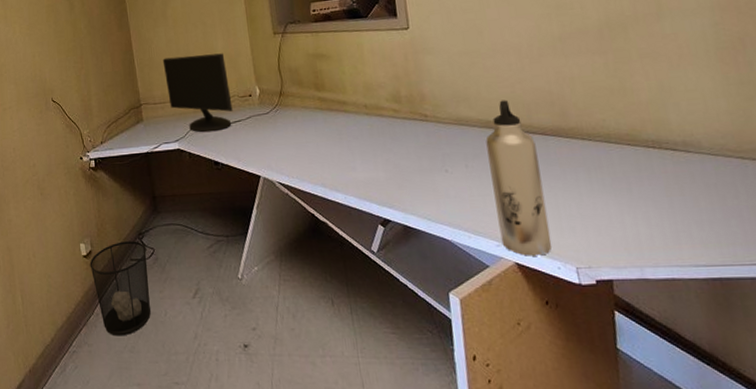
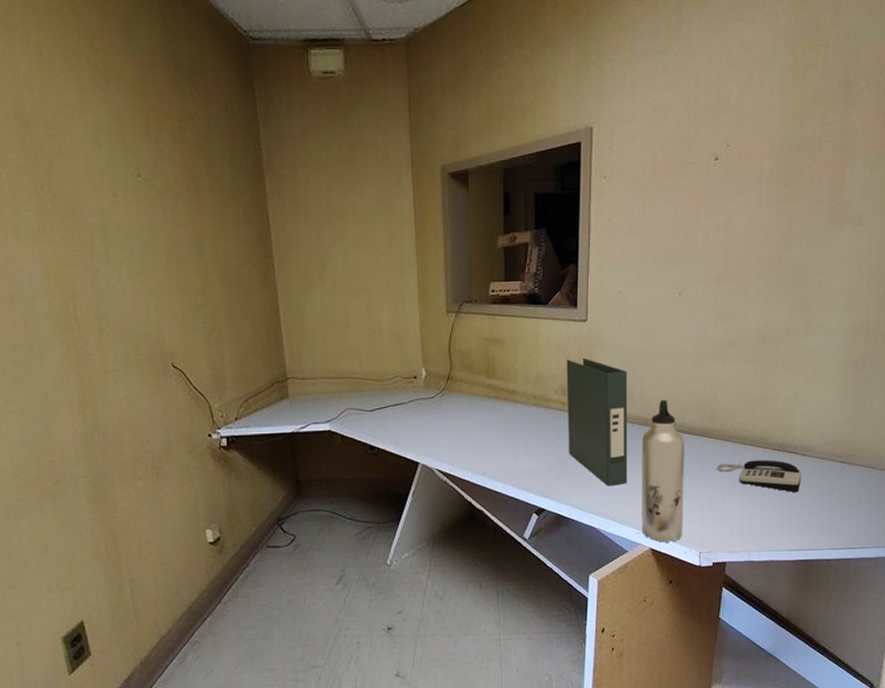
waste bin: present [89,241,151,336] -> none [217,527,288,625]
computer monitor: present [162,53,233,132] -> none [316,327,395,414]
binder: none [392,64,477,194] -> present [566,357,628,486]
telephone: none [579,159,692,196] -> present [717,460,801,493]

